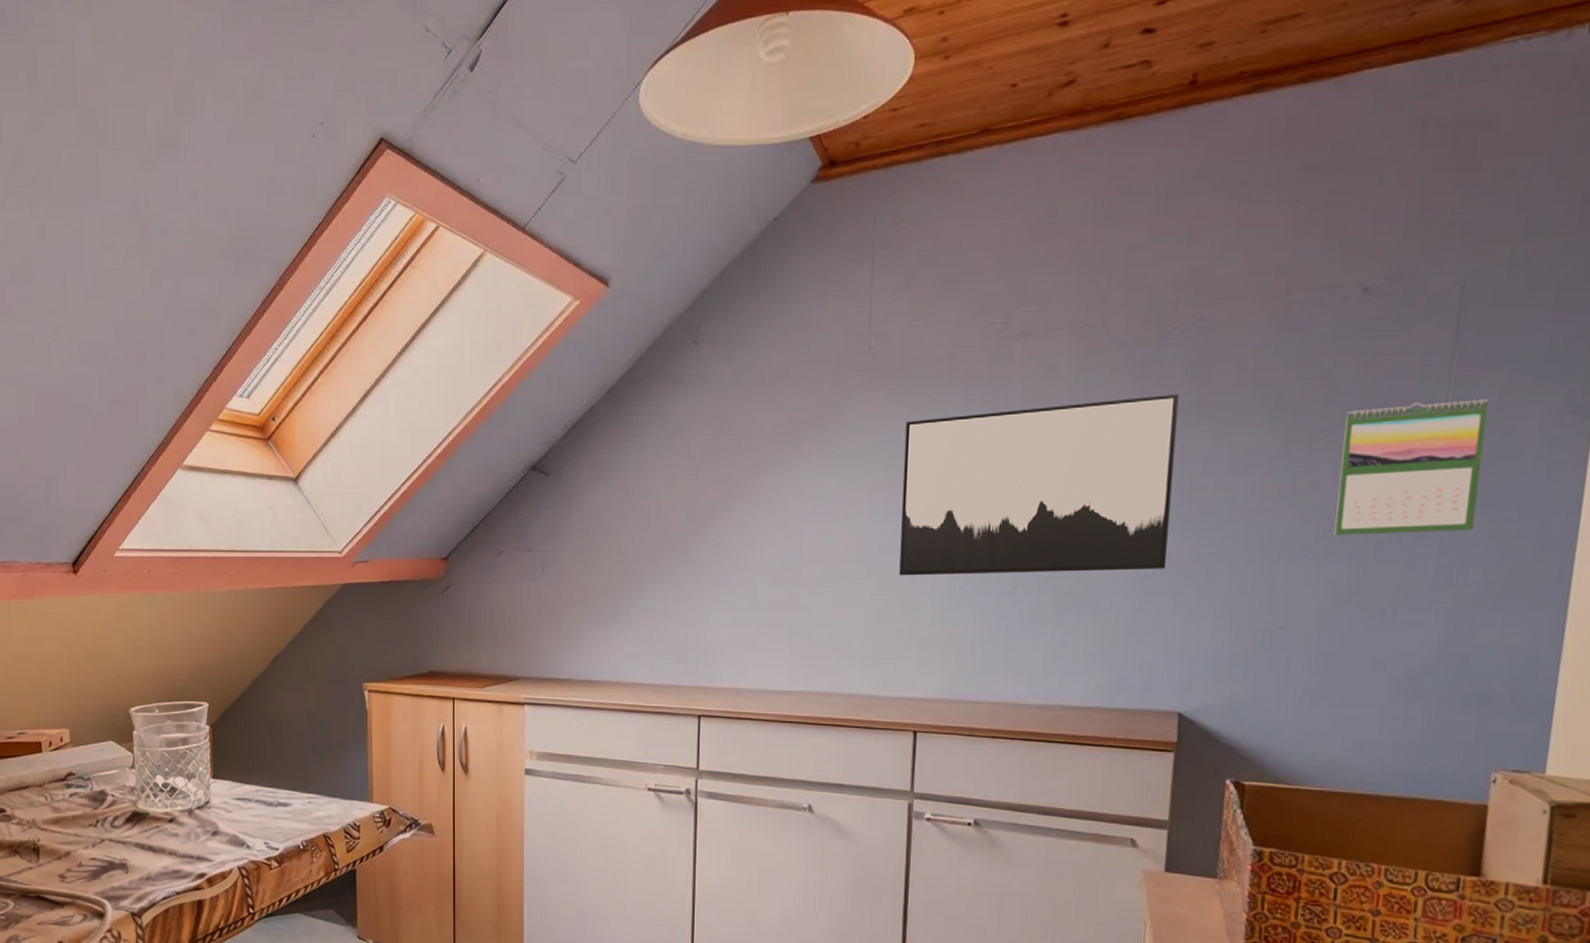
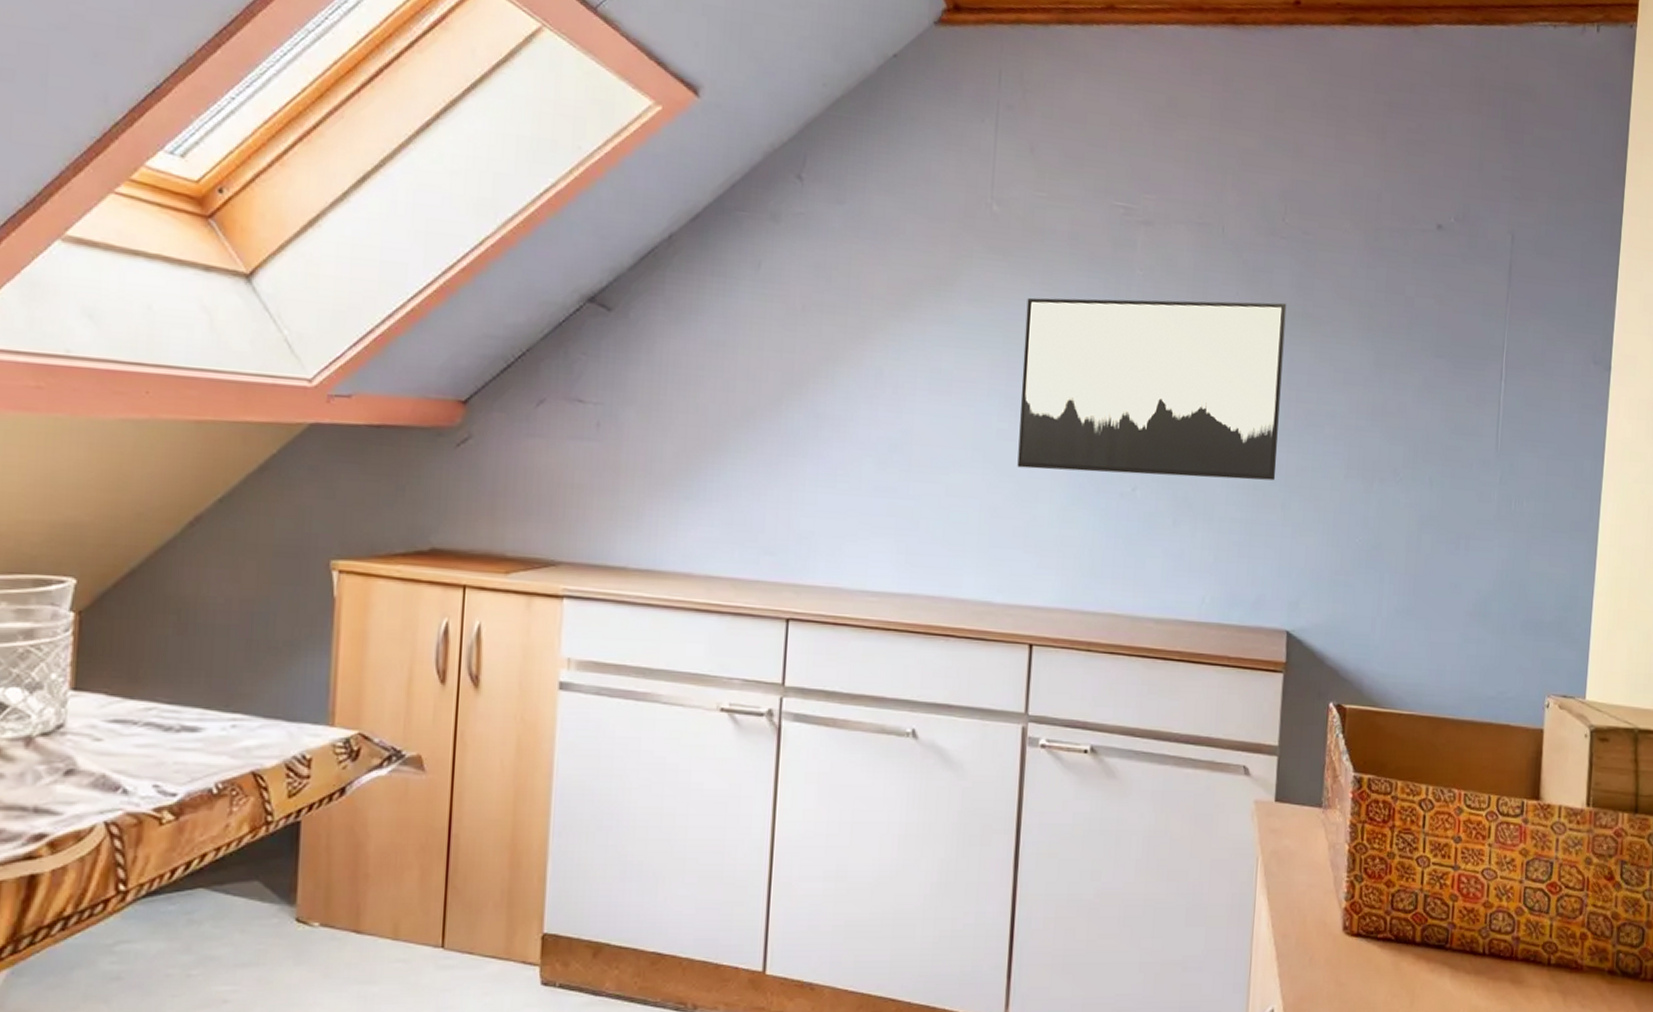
calendar: present [1334,399,1488,535] -> none [1418,338,1535,464]

